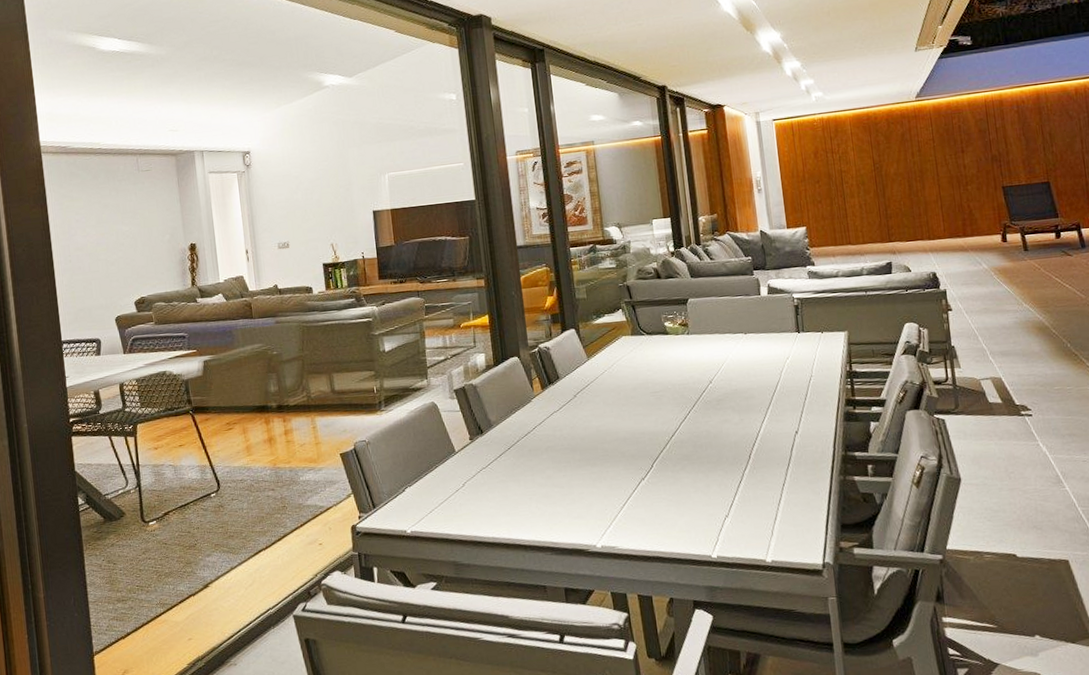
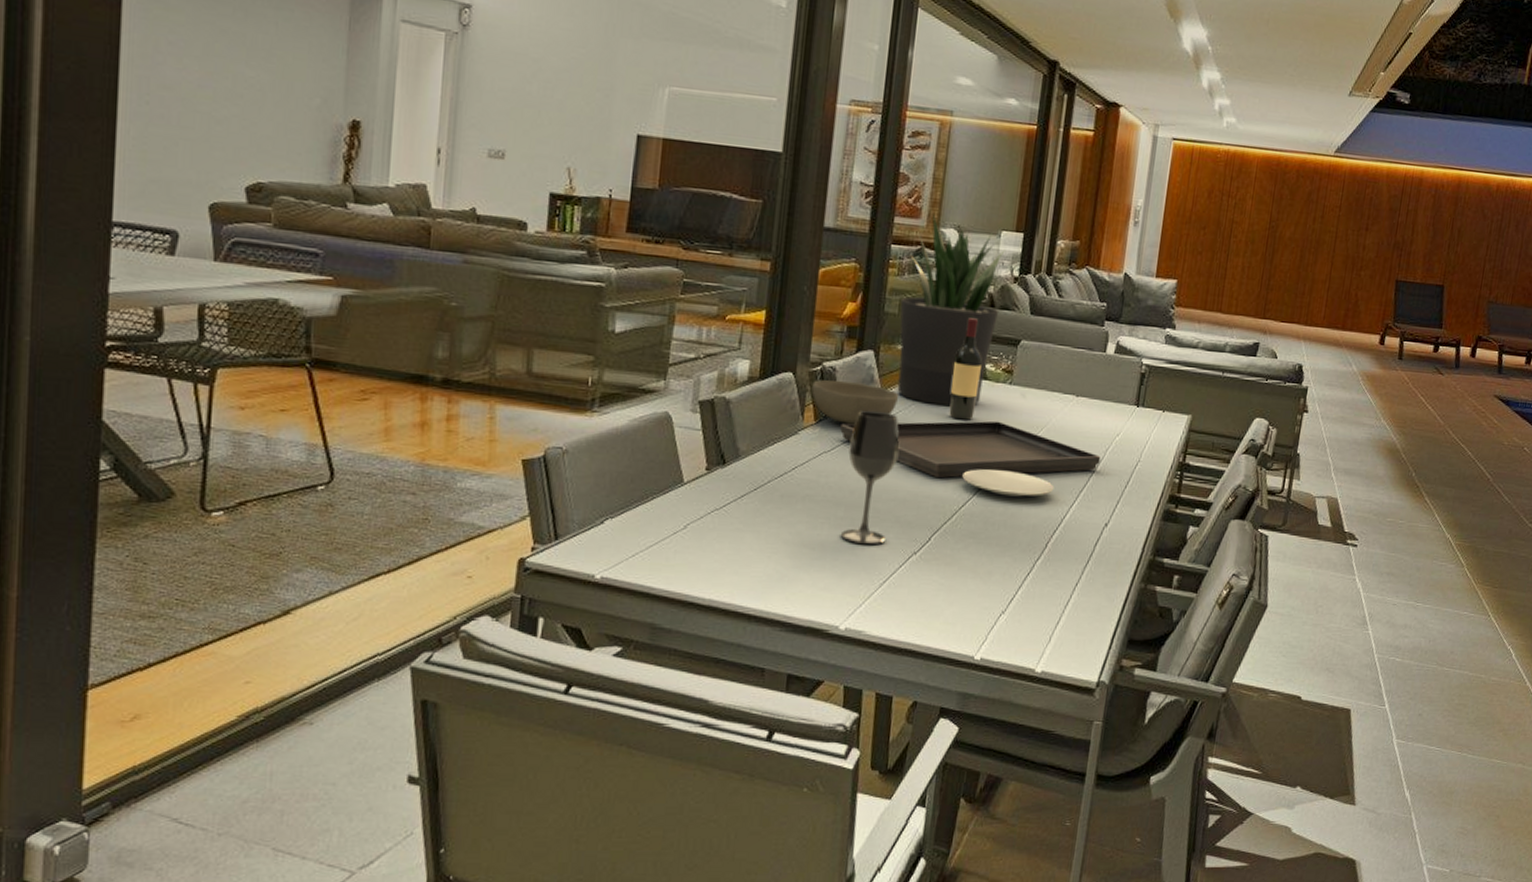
bowl: none [534,355,603,388] -> present [811,380,899,424]
serving tray: none [562,364,778,418] -> present [840,420,1101,479]
wine glass: none [572,373,617,479] -> present [841,410,900,545]
planter: none [586,219,667,362] -> present [897,214,1005,407]
wine bottle: none [638,289,665,369] -> present [949,318,982,420]
plate: none [666,401,745,423] -> present [962,469,1055,497]

